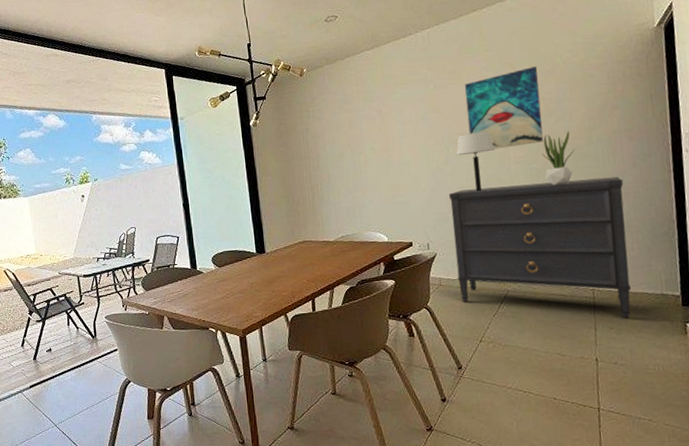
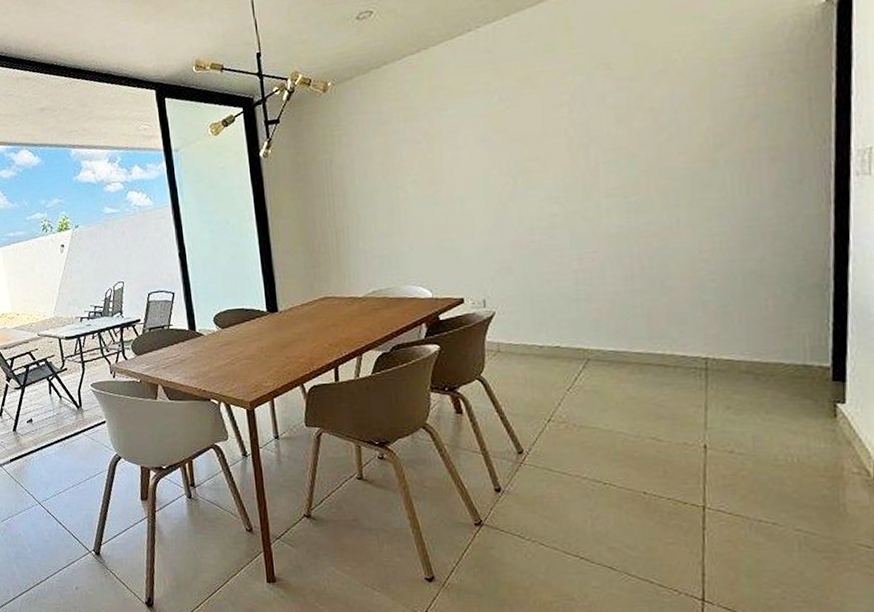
dresser: present [448,176,631,319] -> none [513,211,760,396]
table lamp: present [456,131,495,191] -> none [526,154,579,233]
wall art: present [464,66,543,149] -> none [540,65,648,178]
potted plant: present [542,130,575,186] -> none [645,150,692,225]

